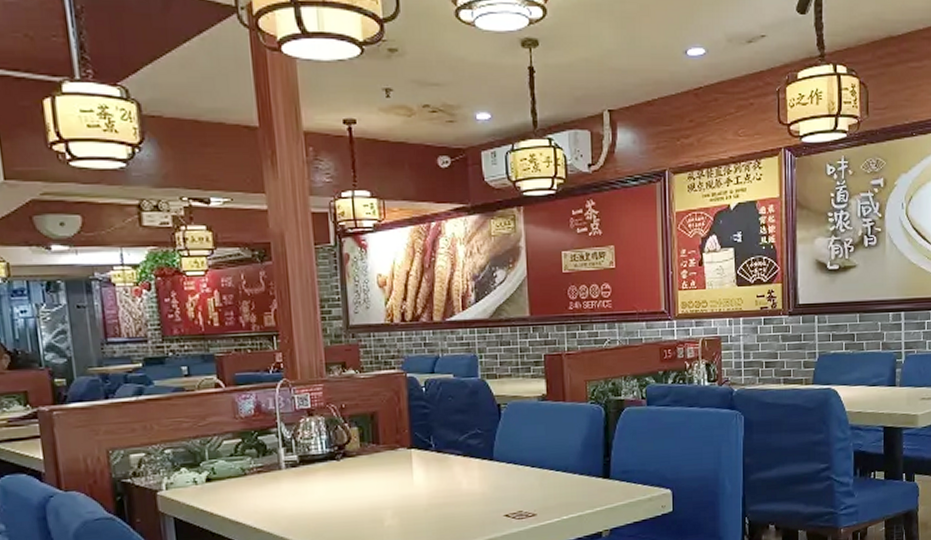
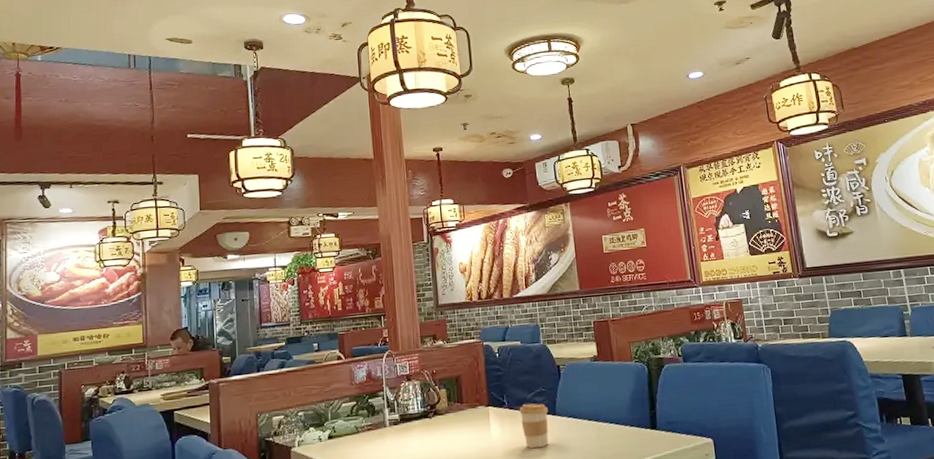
coffee cup: none [448,446,485,497] -> present [519,403,549,449]

